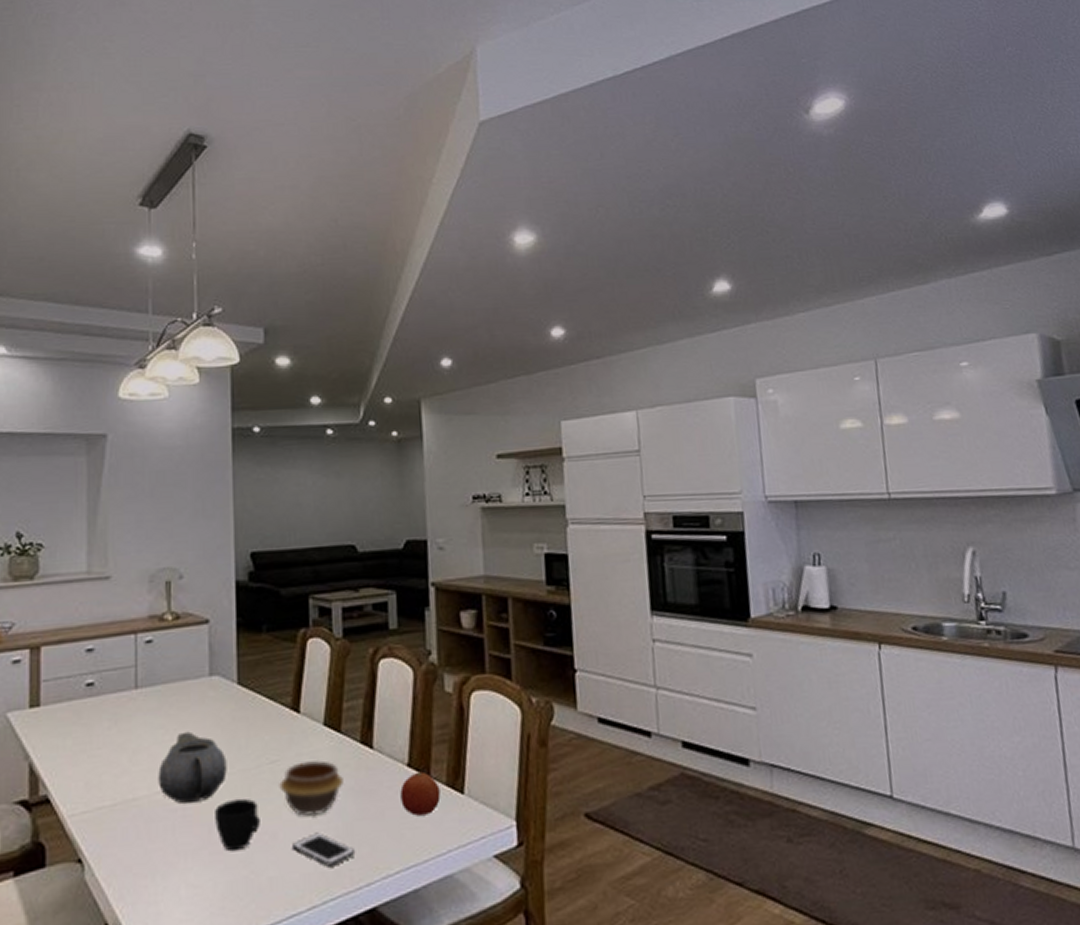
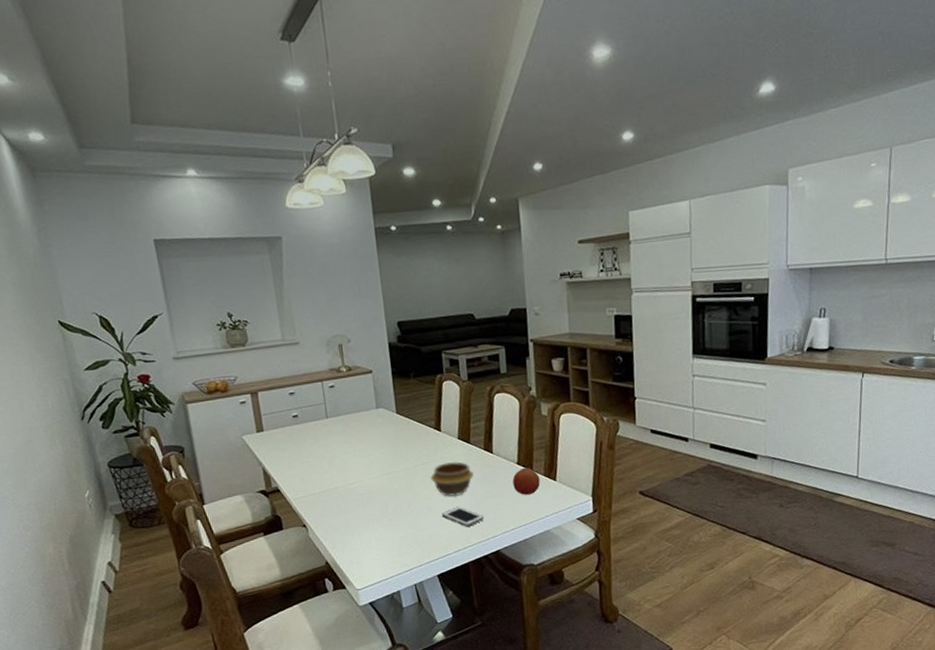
teapot: present [158,731,227,804] -> none [348,445,395,491]
cup: present [215,798,260,852] -> none [389,486,420,519]

